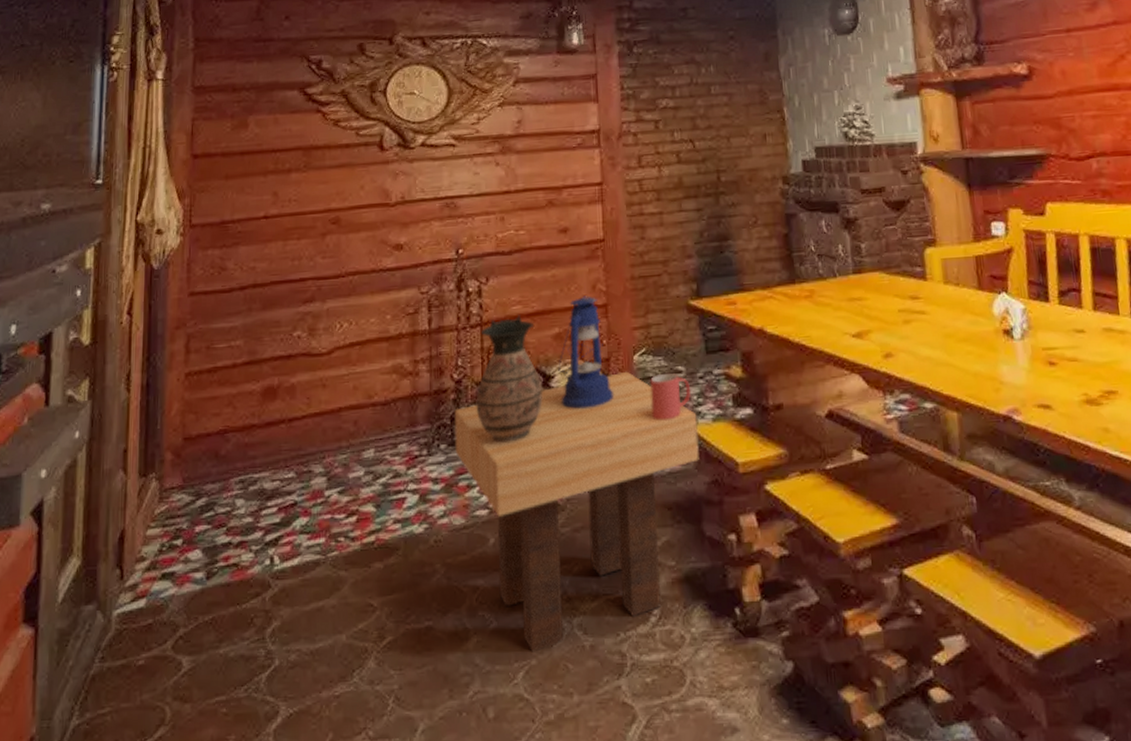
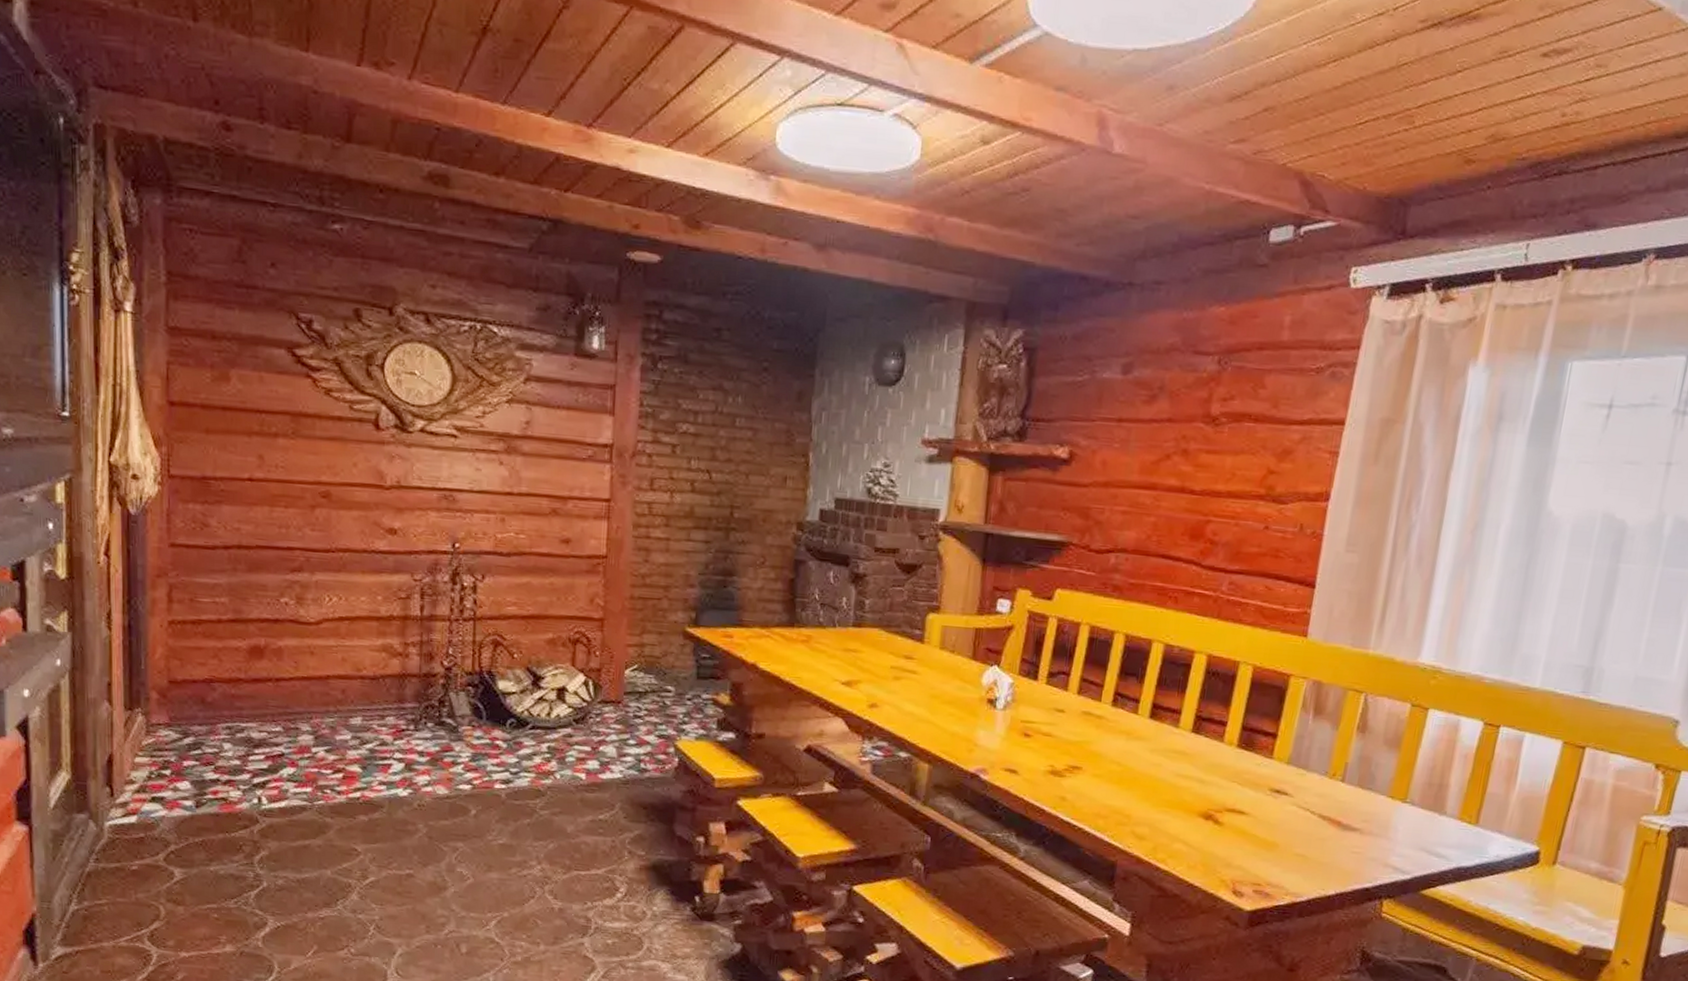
side table: present [454,371,699,652] -> none [442,683,681,907]
ceramic jug: present [476,315,543,443] -> none [465,616,532,730]
lantern: present [558,296,614,410] -> none [549,607,602,712]
mug: present [649,373,691,421] -> none [637,690,677,733]

